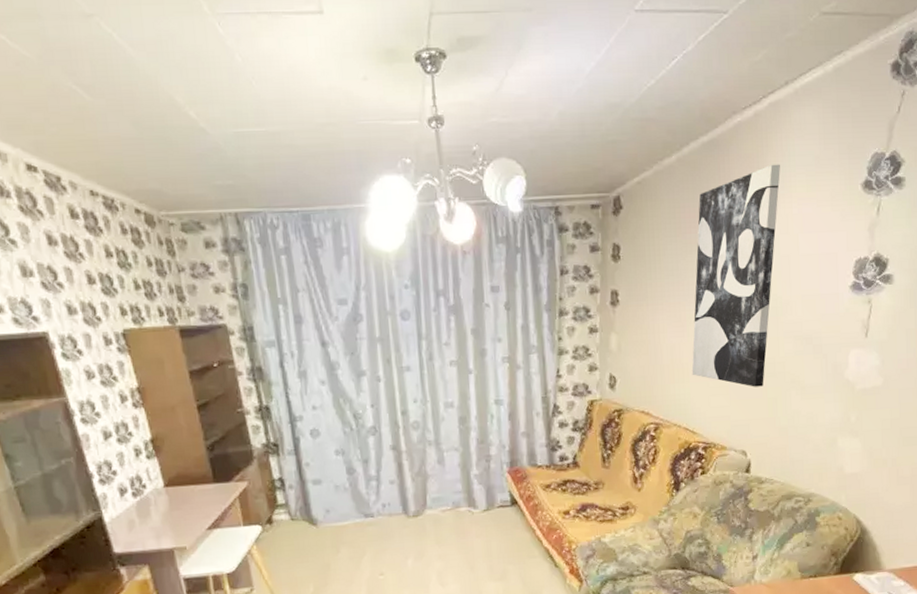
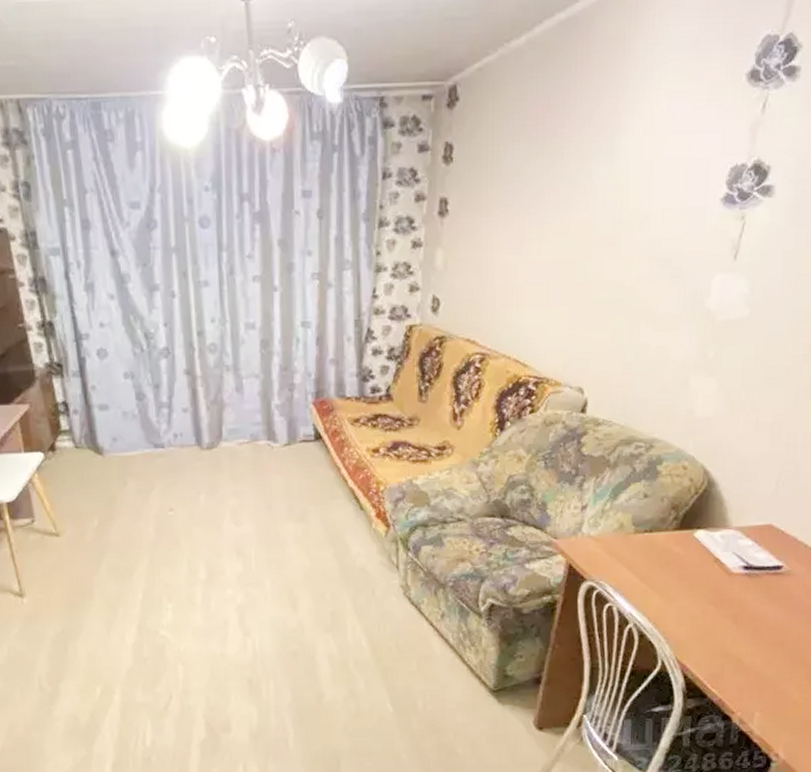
wall art: present [691,164,780,387] -> none [527,48,650,315]

